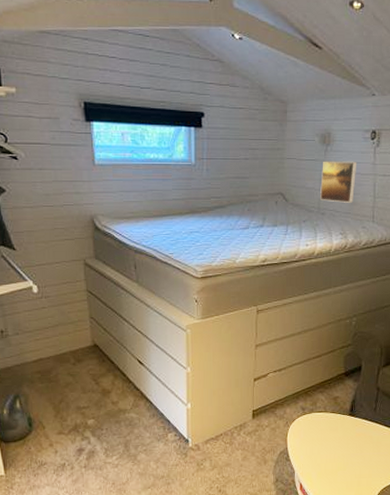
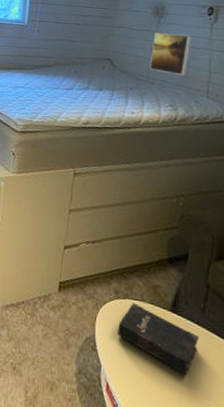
hardback book: none [306,415,373,463] -> present [117,302,200,375]

